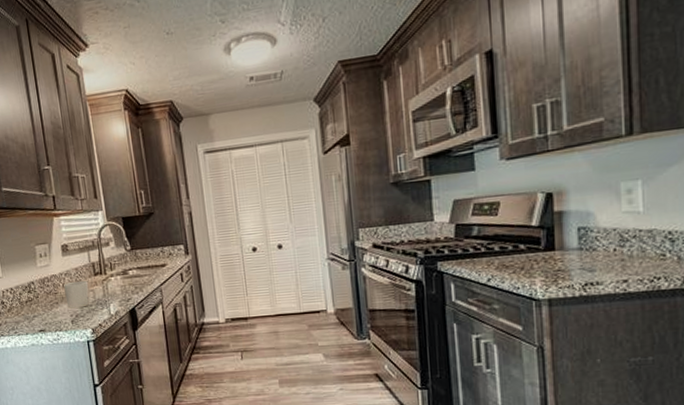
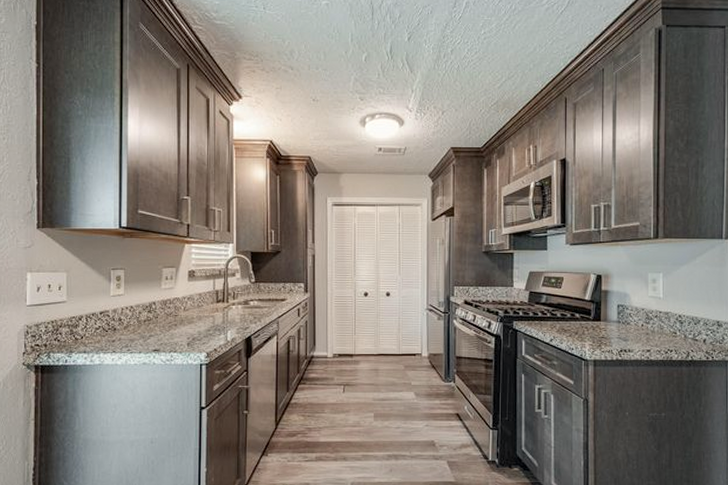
mug: present [64,280,90,310] -> none [185,306,210,333]

